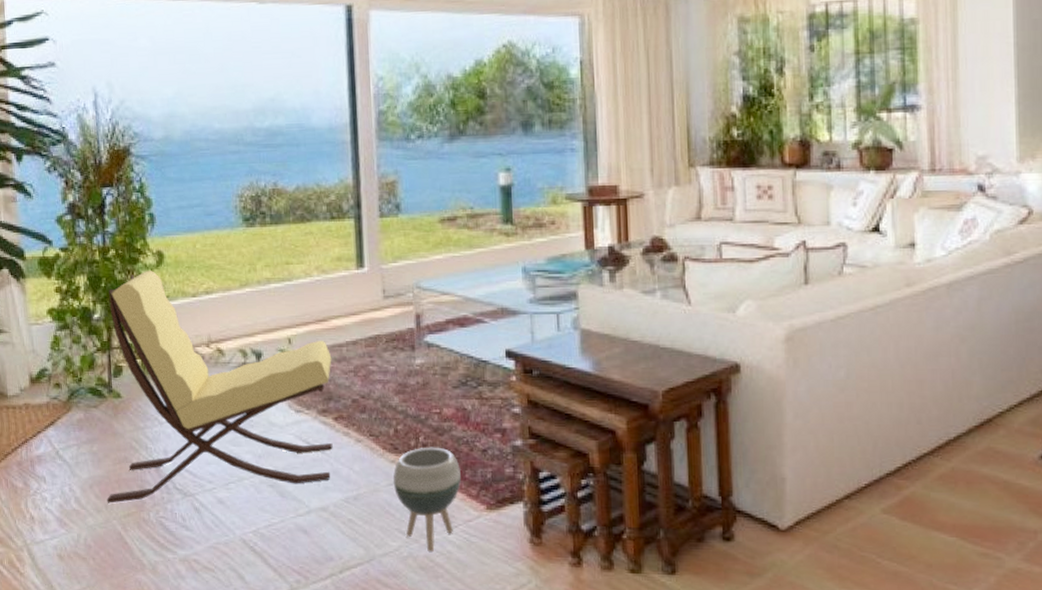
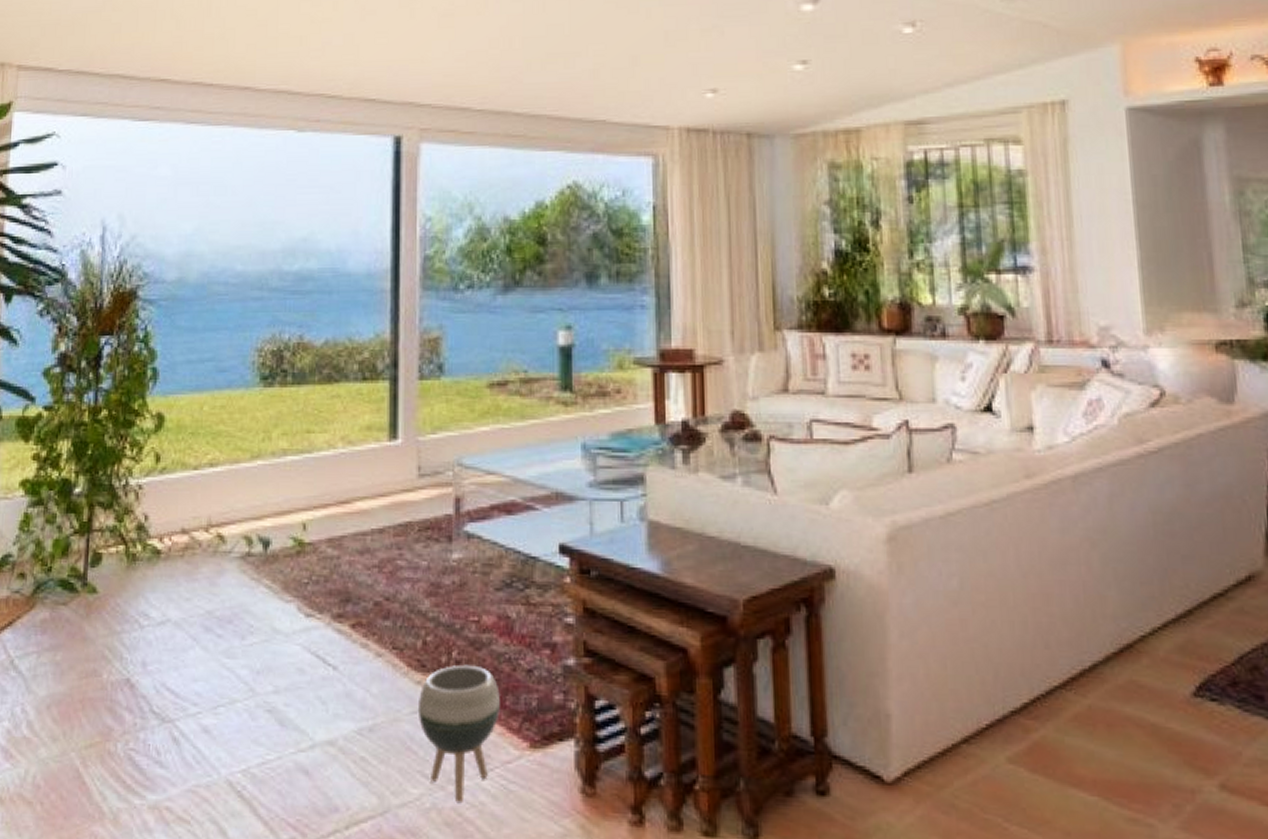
lounge chair: present [107,271,333,504] -> none [66,436,353,730]

